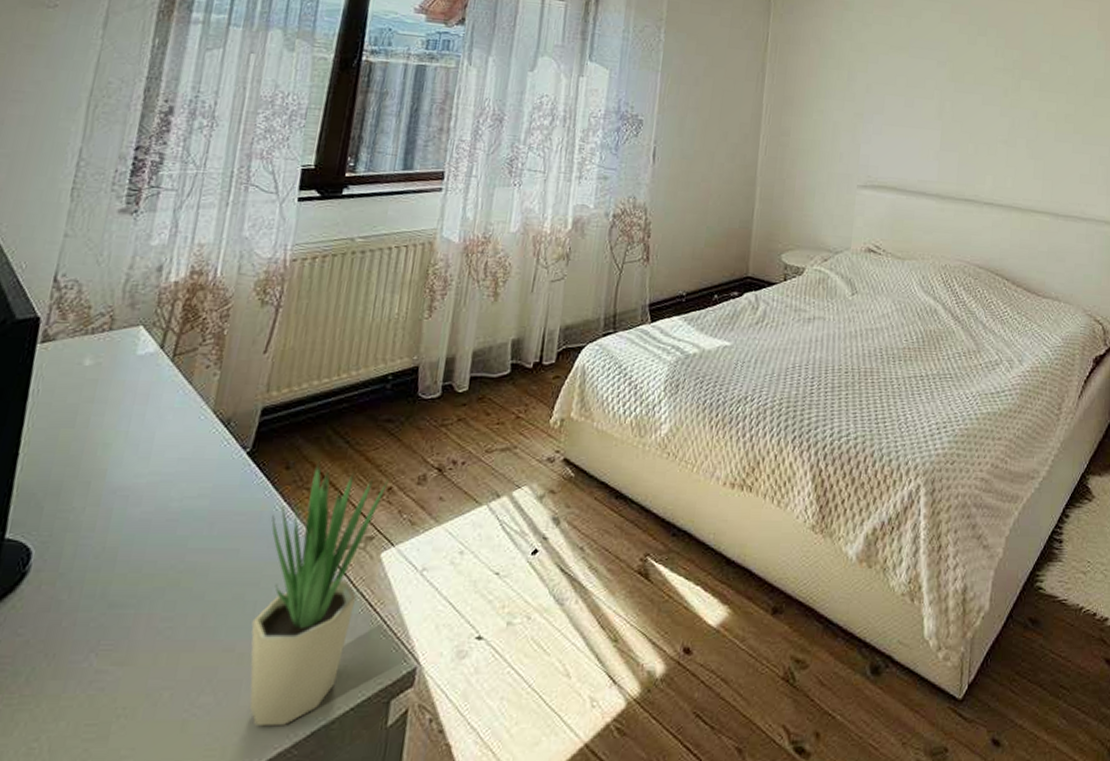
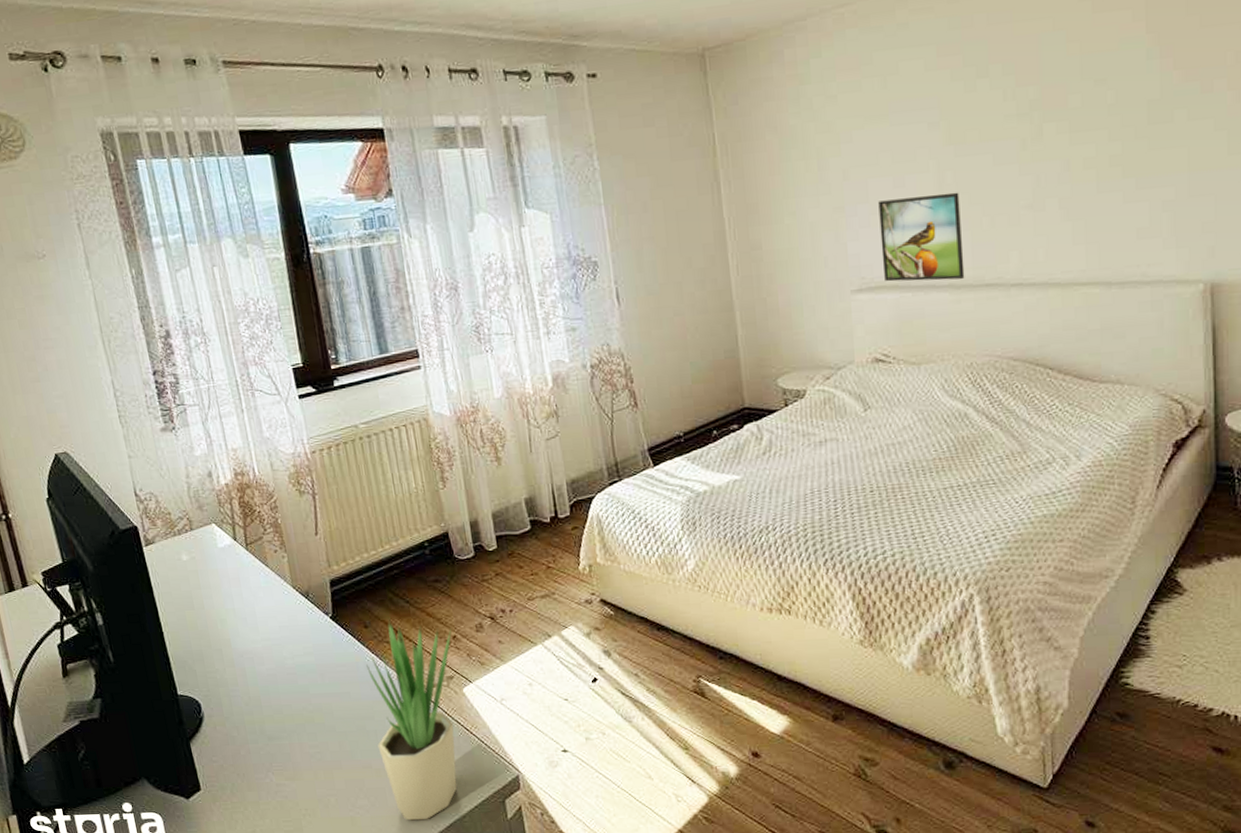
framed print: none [886,115,954,191] -> present [878,192,965,282]

